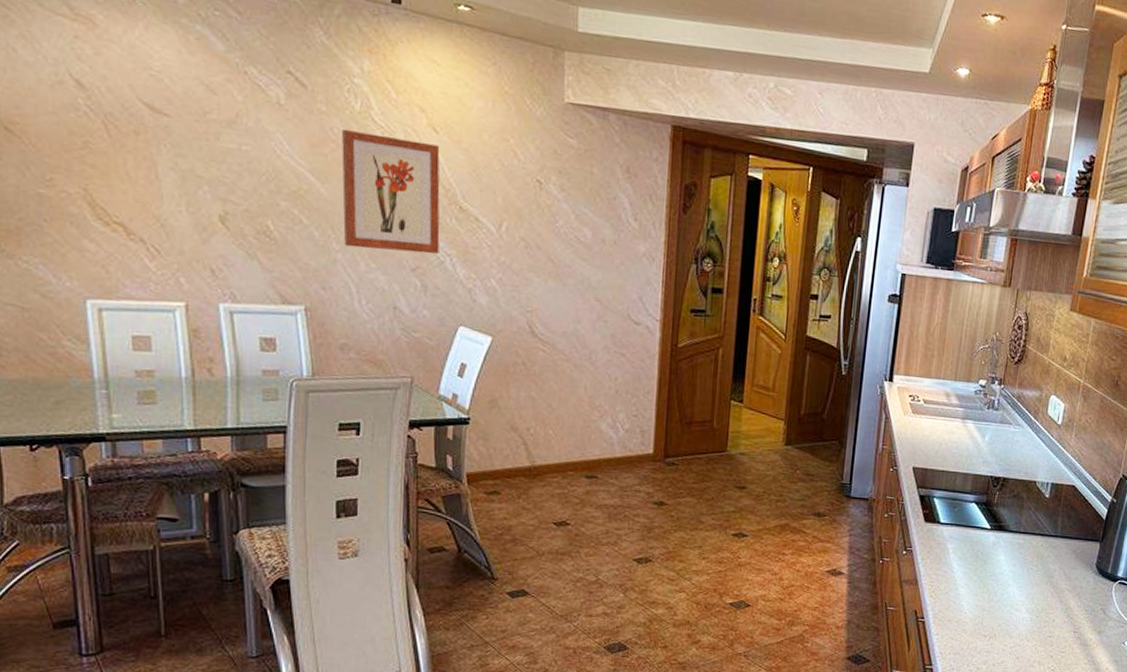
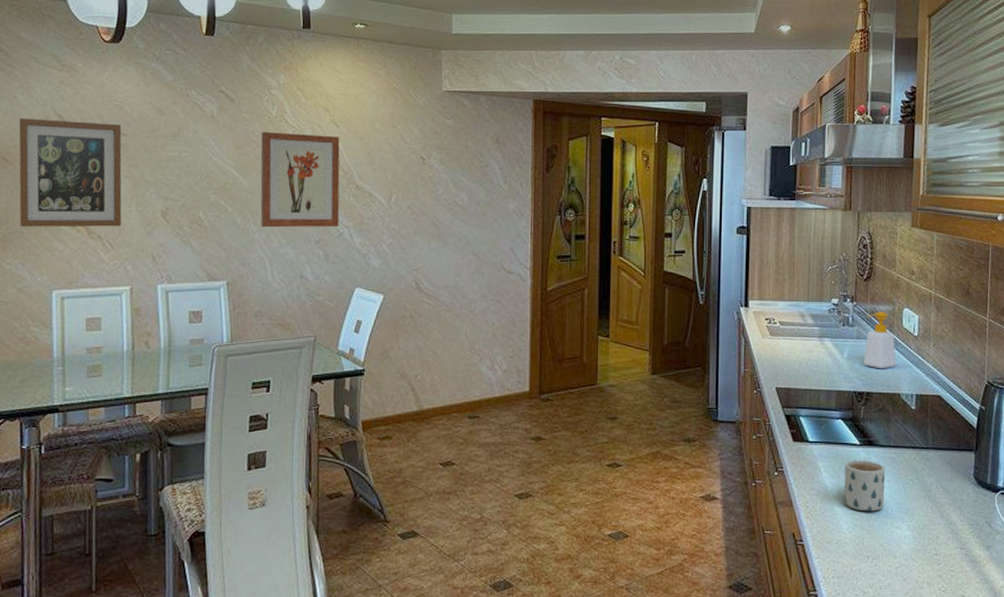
wall art: none [22,78,169,230] -> present [18,118,122,227]
mug: none [968,543,1013,594] -> present [844,460,886,512]
soap bottle: none [1004,397,1038,456] -> present [864,312,897,369]

